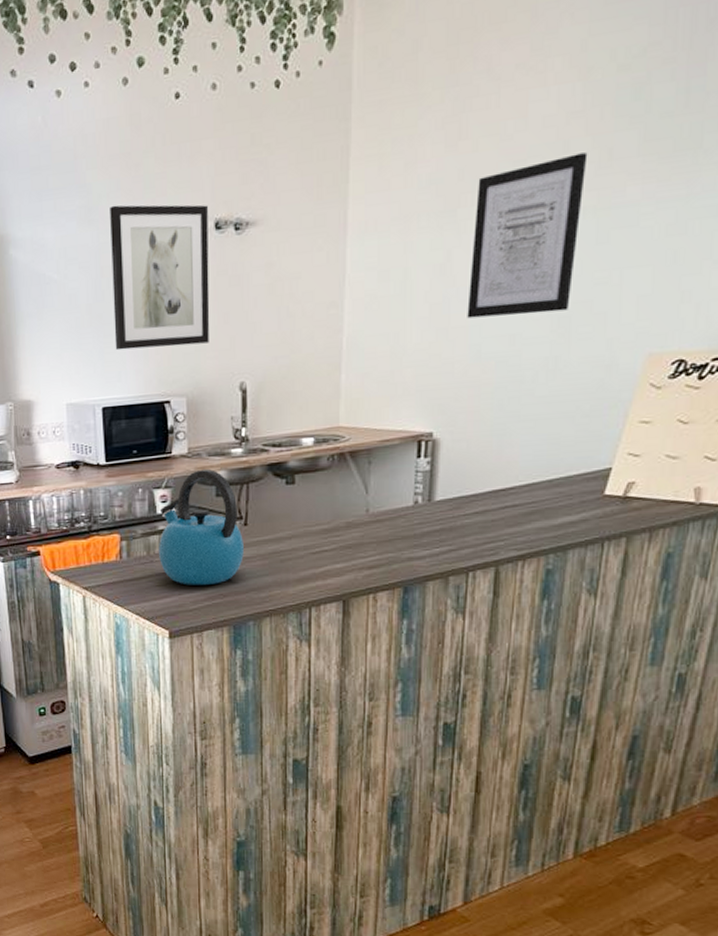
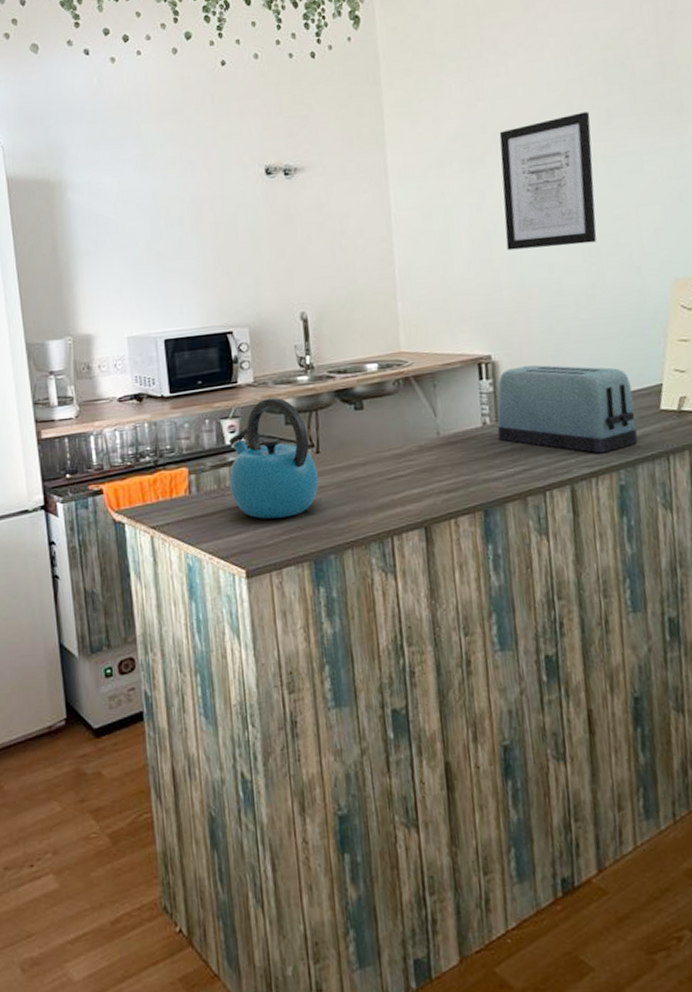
wall art: present [110,204,210,351] -> none [165,153,267,285]
toaster: none [428,444,577,537] -> present [497,365,638,454]

